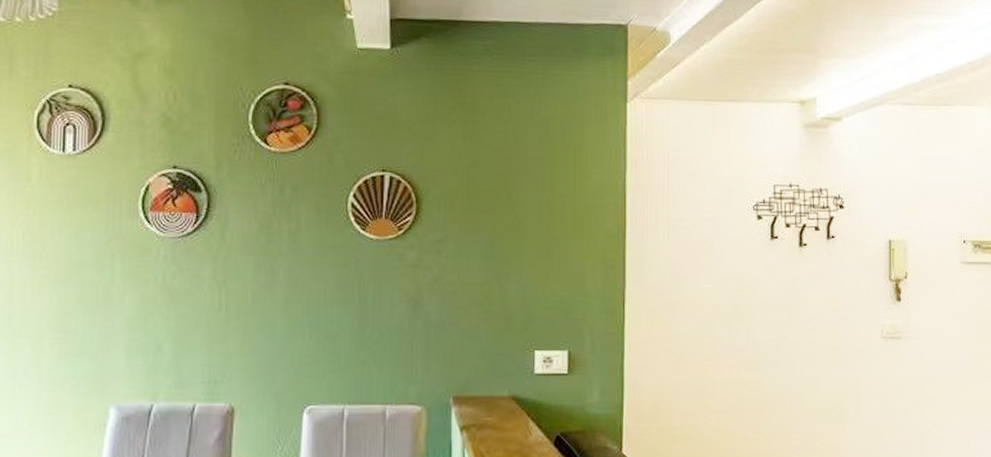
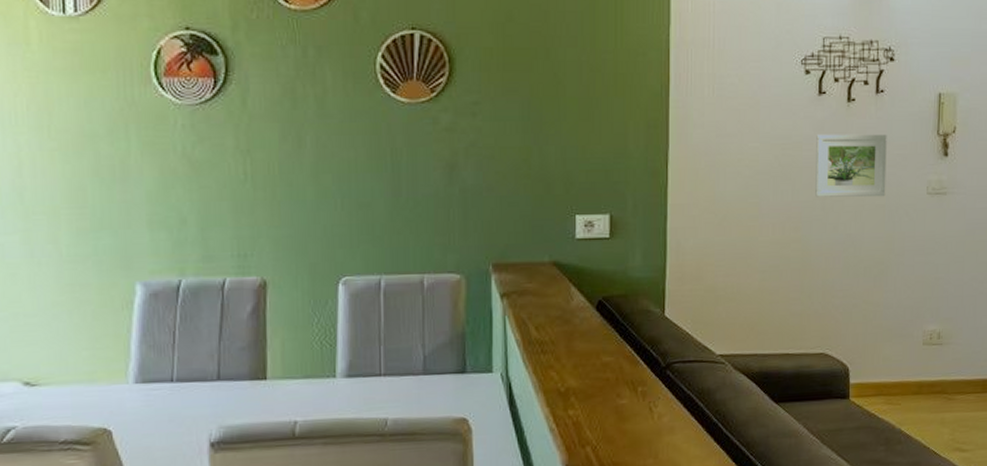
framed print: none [770,277,840,340] -> present [815,134,887,197]

